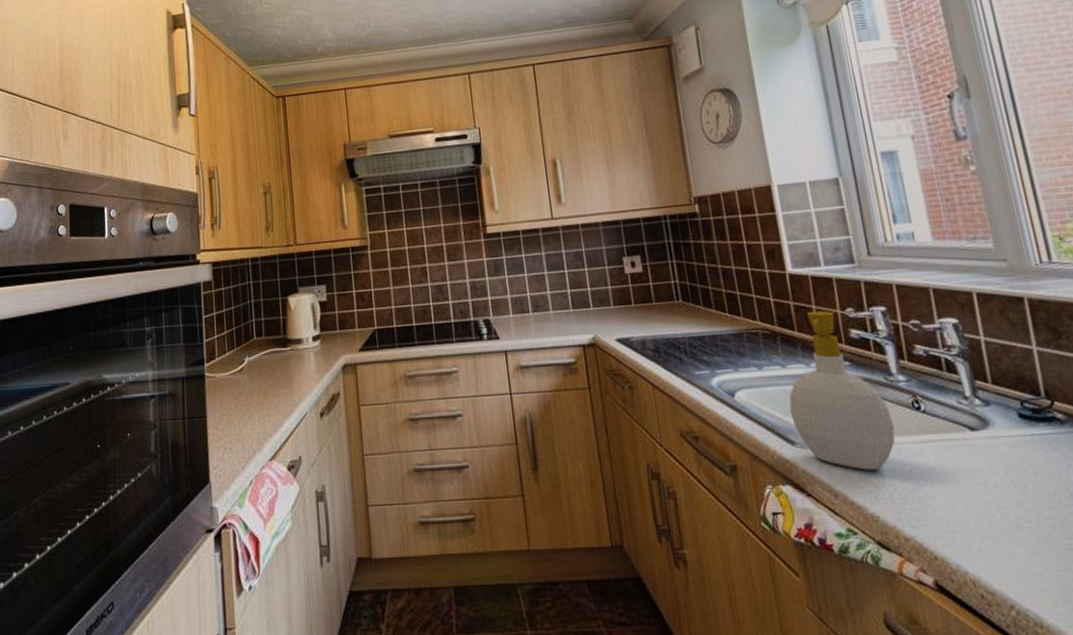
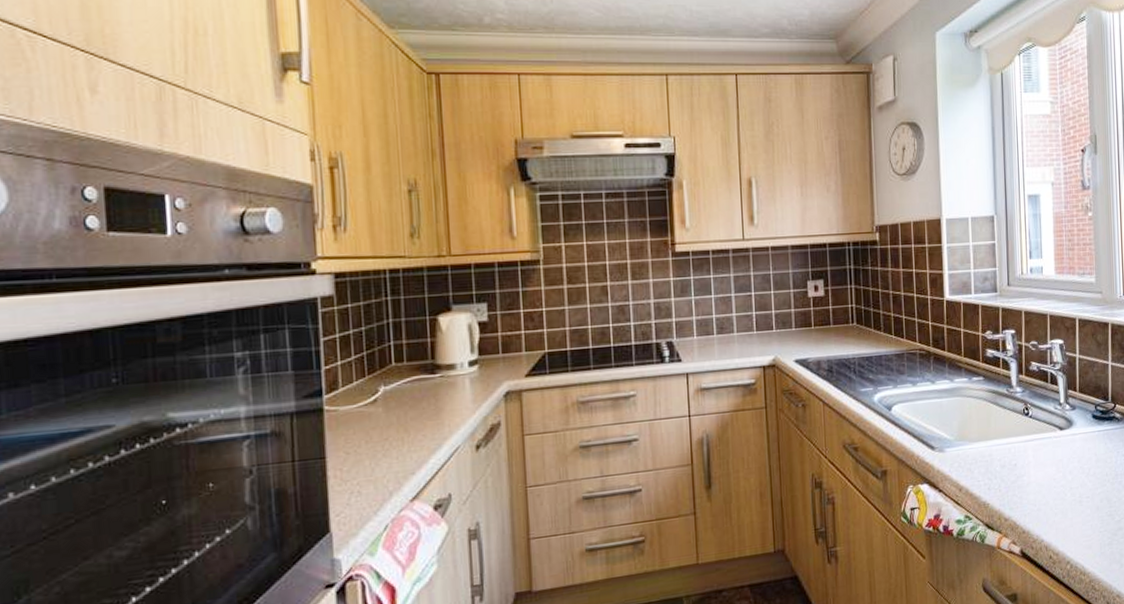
soap bottle: present [789,310,895,470] -> none [934,333,1009,467]

